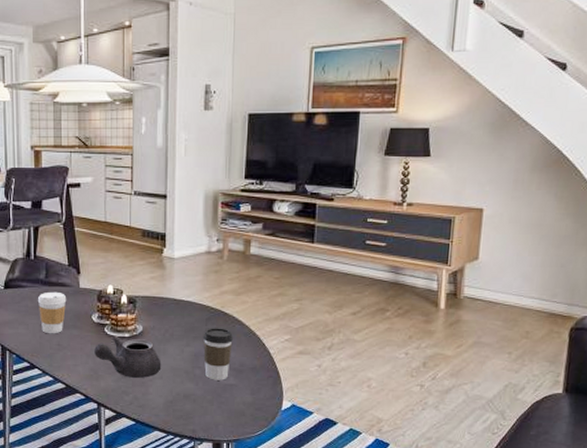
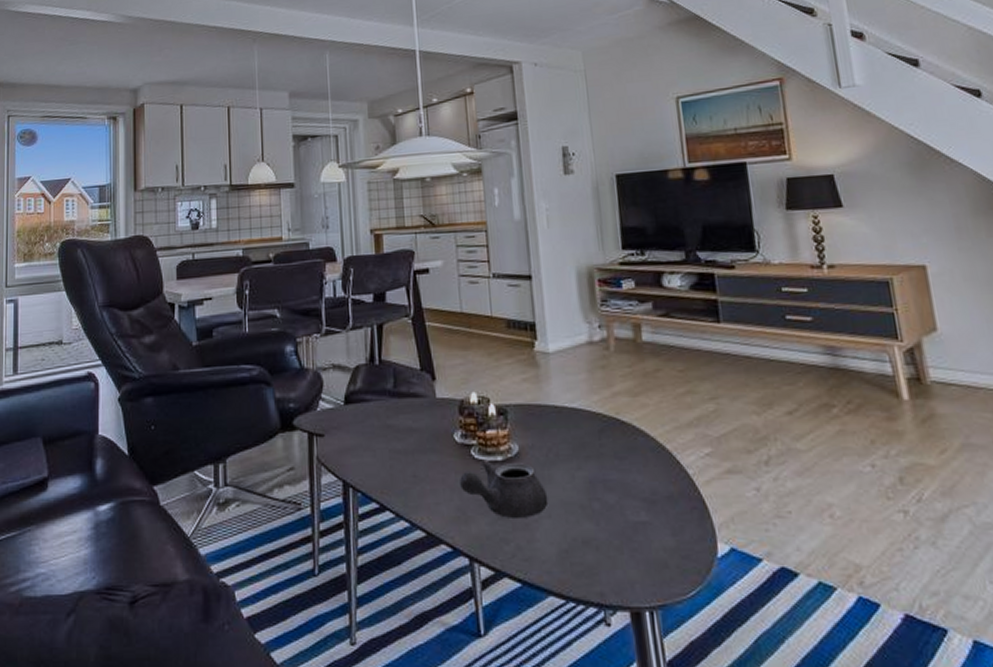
coffee cup: present [37,291,67,334] -> none [385,404,421,462]
coffee cup: present [202,328,234,380] -> none [596,442,638,517]

